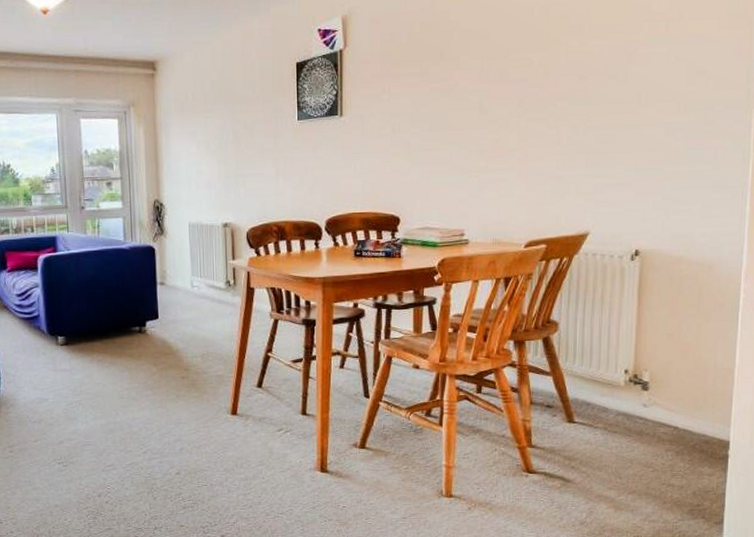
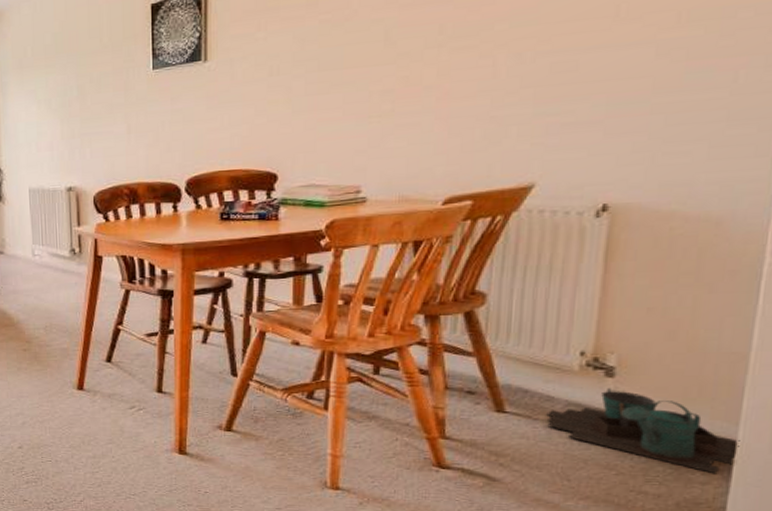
watering can: none [603,400,732,467] -> present [546,388,740,474]

